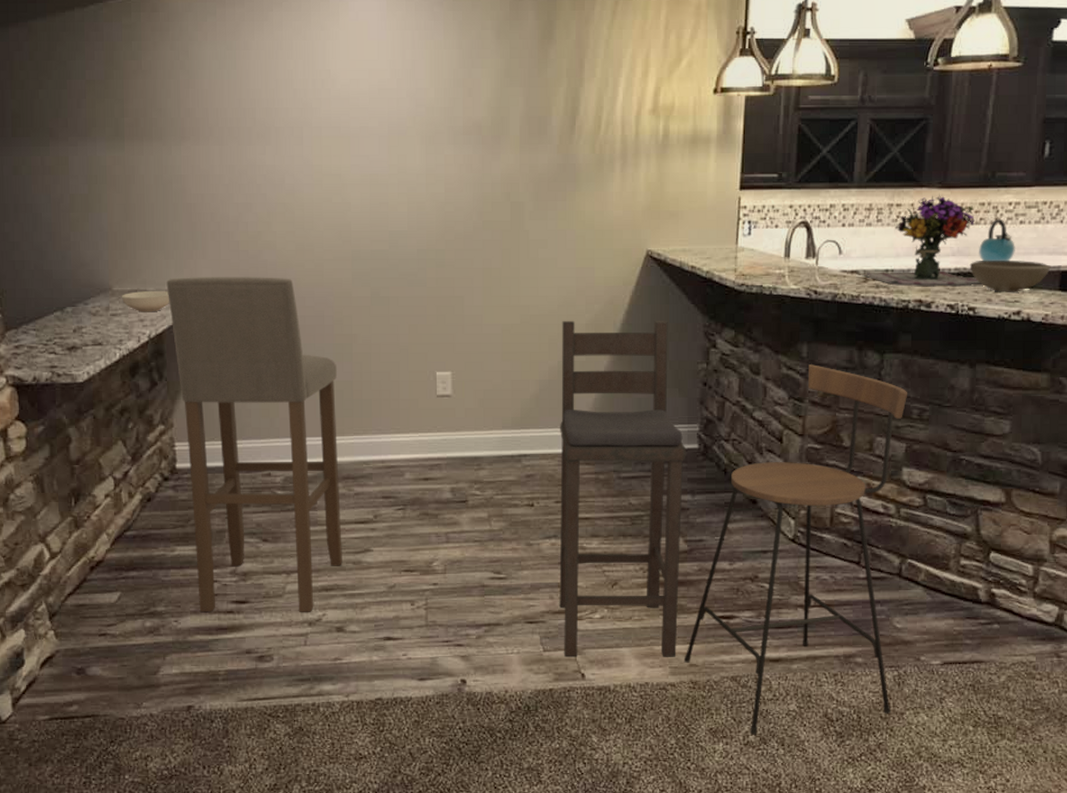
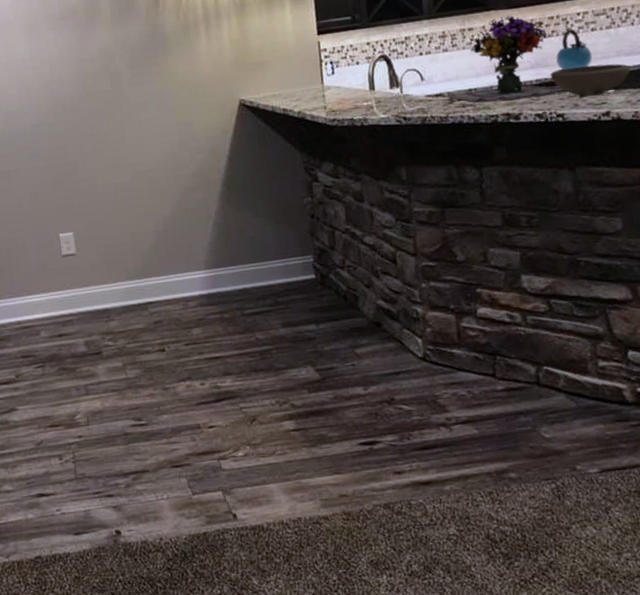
bar stool: present [559,320,686,657] -> none [170,162,325,498]
bar stool: present [683,364,908,735] -> none [332,186,556,564]

